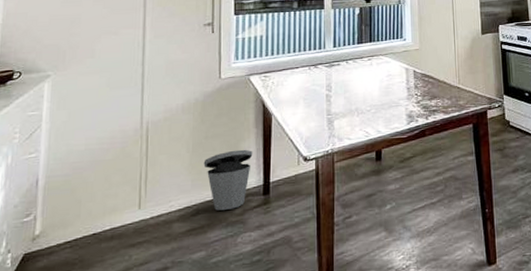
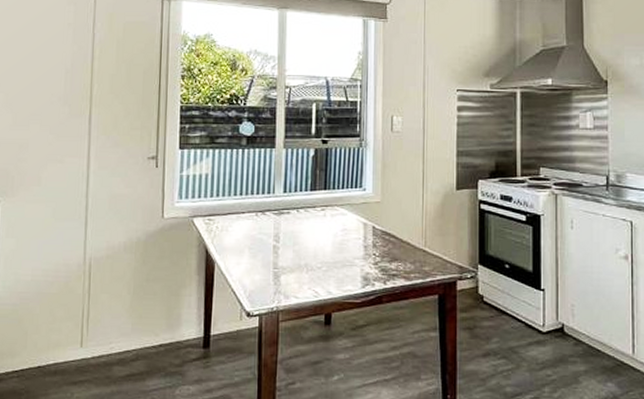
trash can: present [203,149,253,211] -> none [144,296,194,359]

